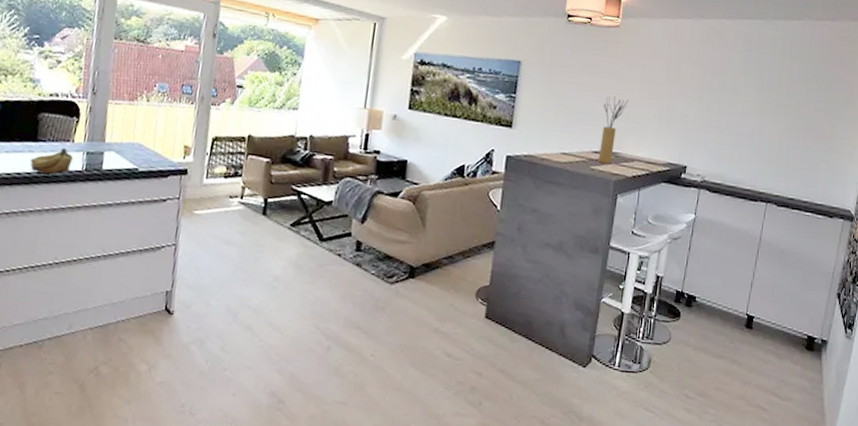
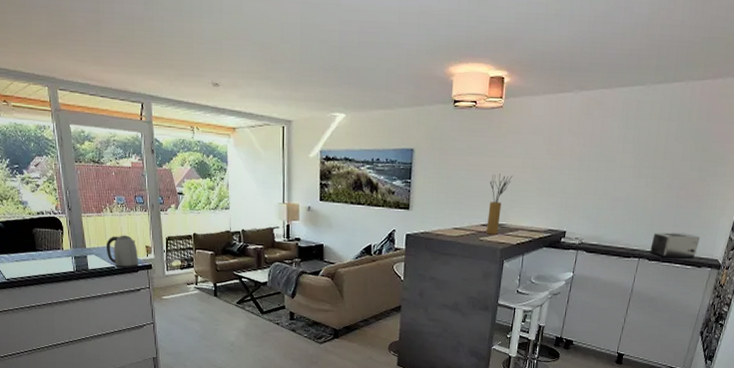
fruit: present [30,148,73,175] -> none [35,255,66,276]
kettle: none [131,130,173,173] -> present [106,235,139,269]
toaster: none [778,175,829,208] -> present [650,232,700,259]

